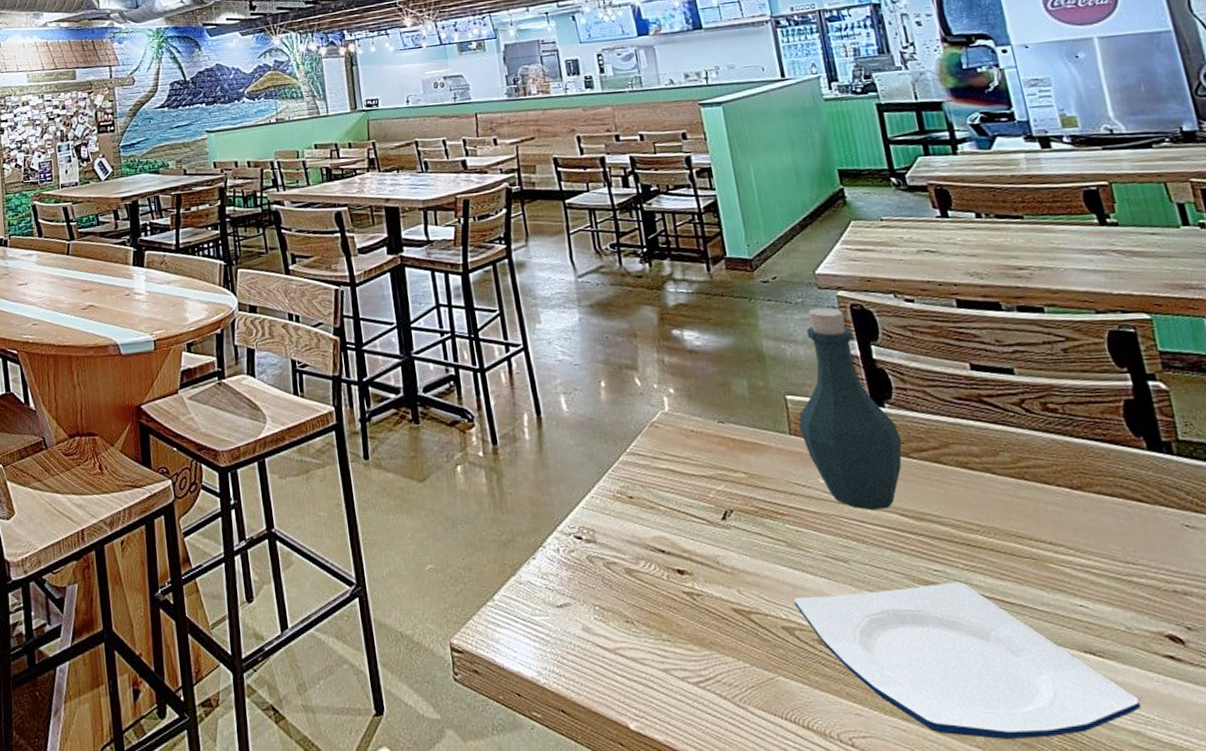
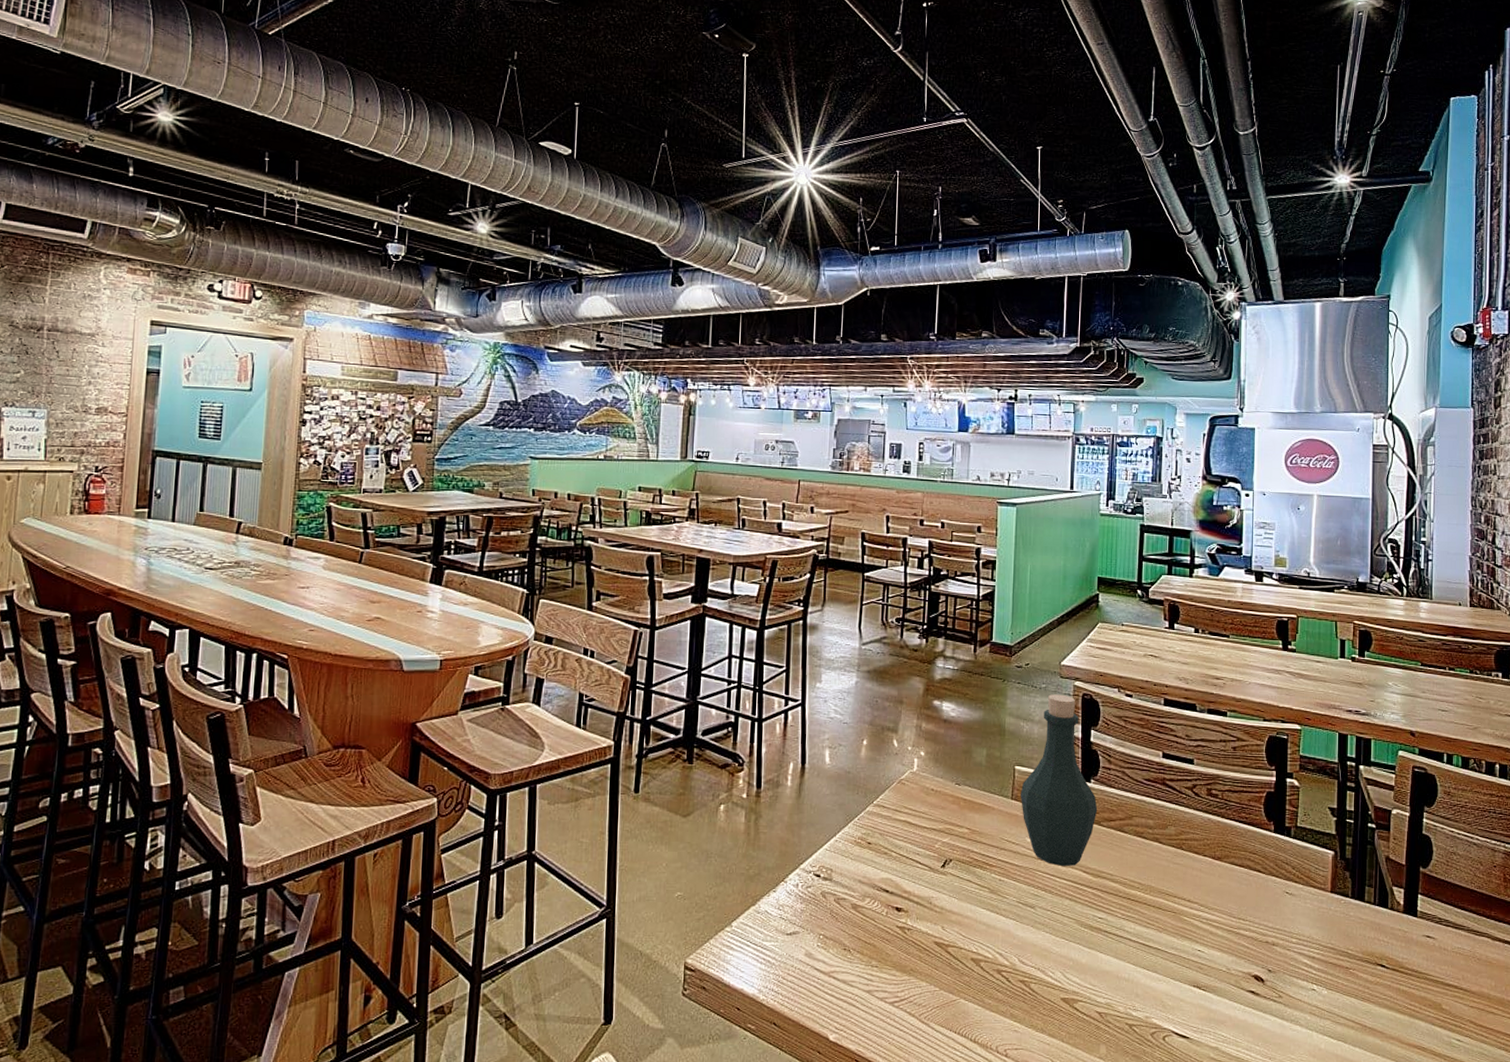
plate: present [793,581,1142,739] -> none [985,927,1224,1052]

